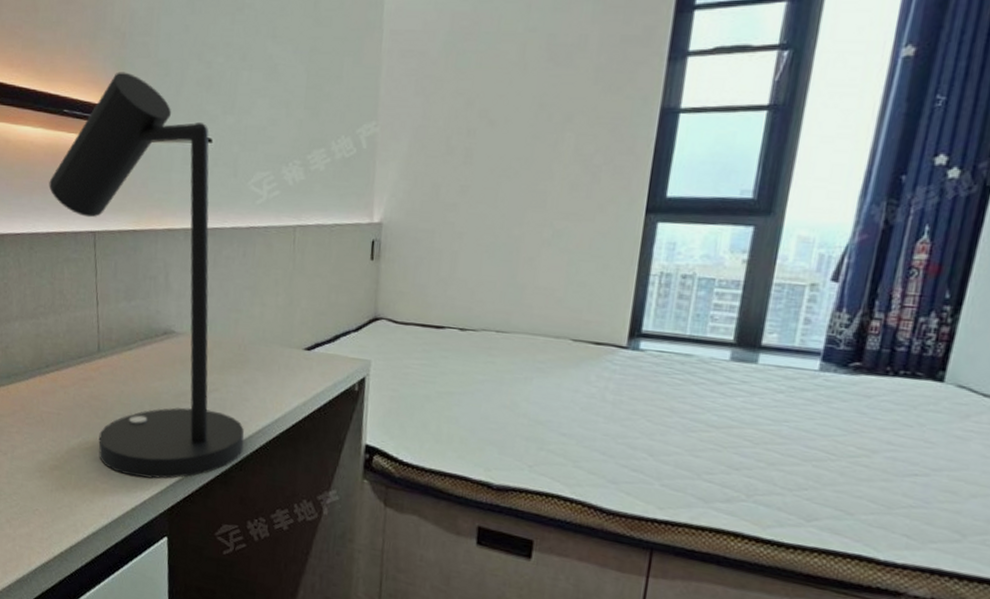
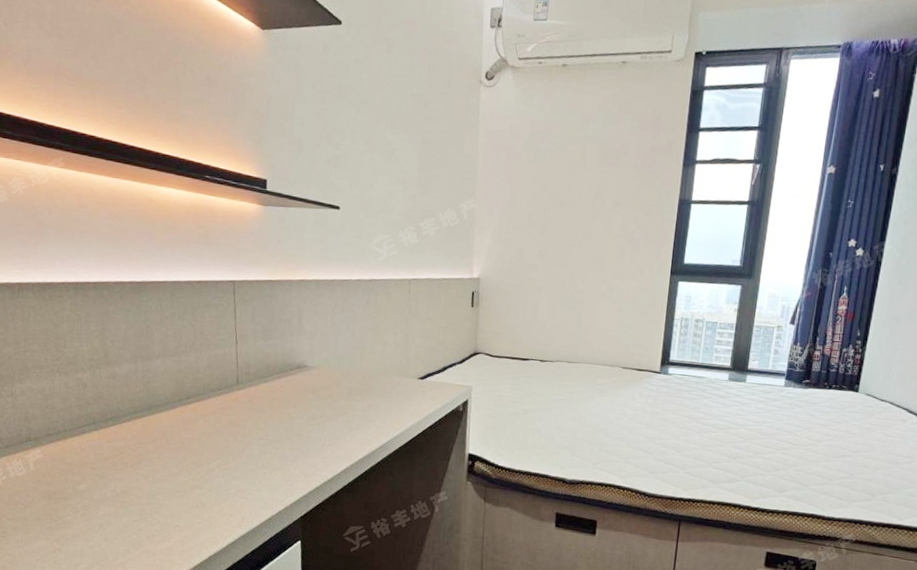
desk lamp: present [49,71,245,479] -> none [190,146,369,492]

